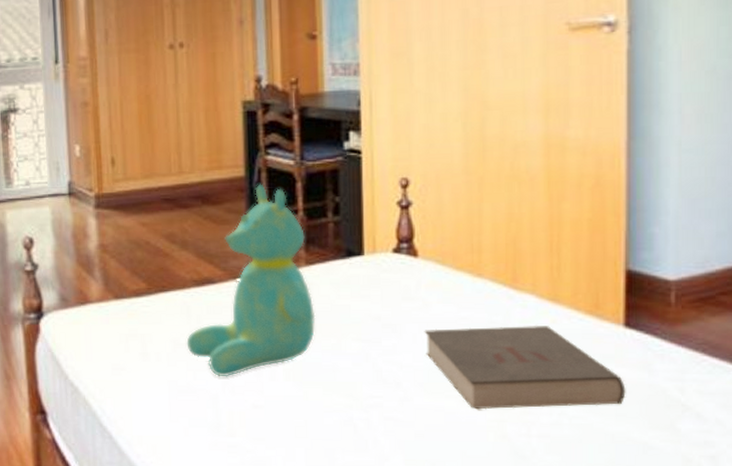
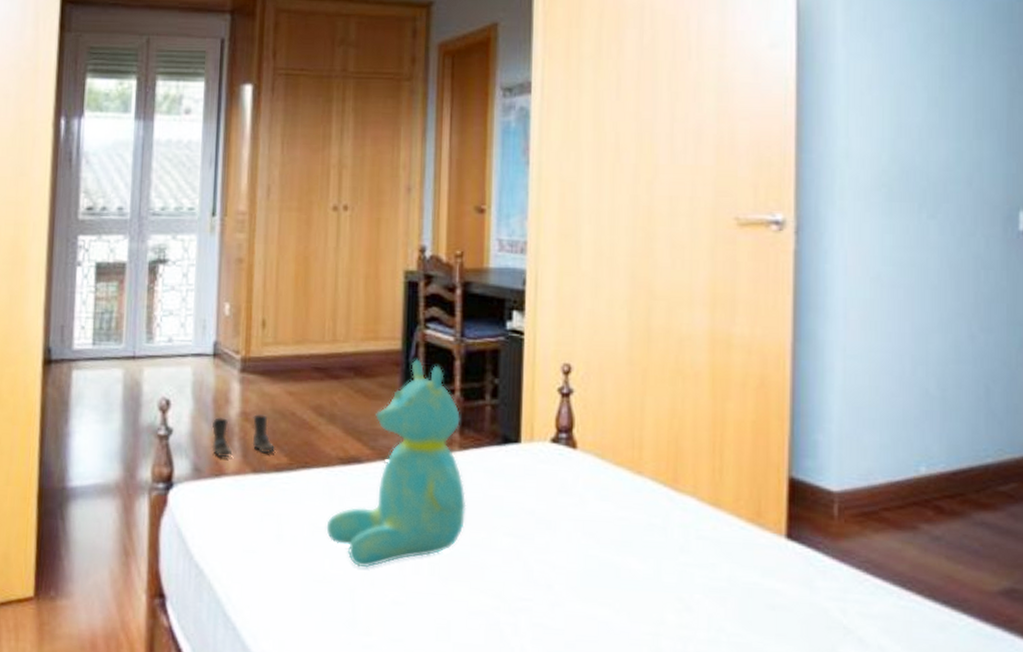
boots: none [73,246,134,287] -> present [211,414,276,458]
book: present [424,326,626,410] -> none [579,528,787,623]

